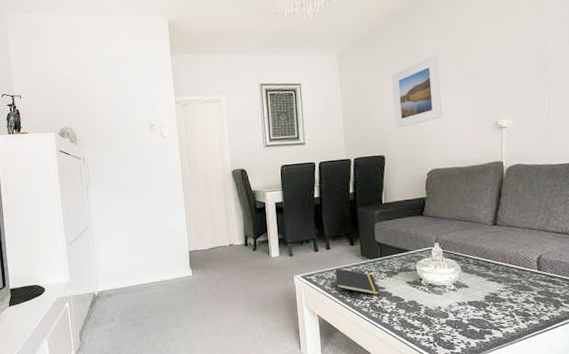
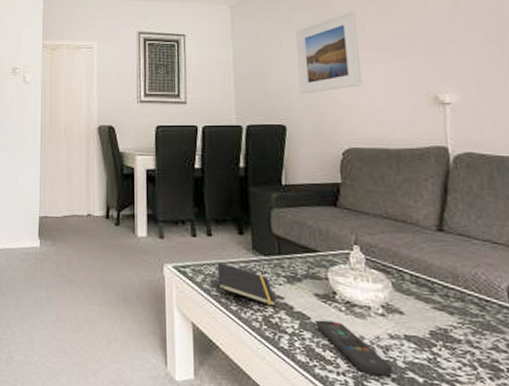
remote control: none [408,299,460,332] -> present [316,320,393,376]

